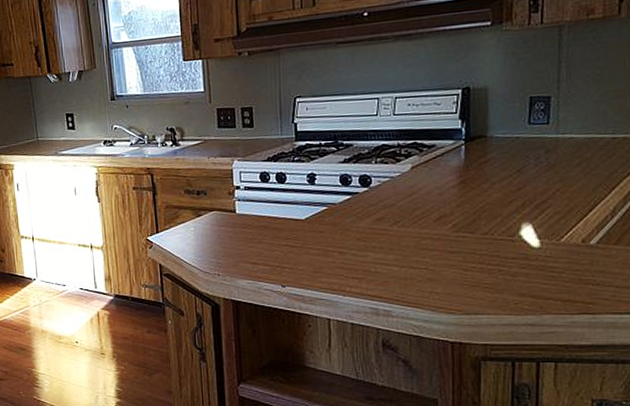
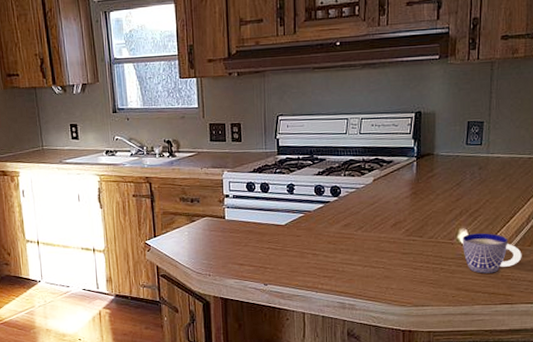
cup: none [526,228,606,277] -> present [463,233,522,274]

